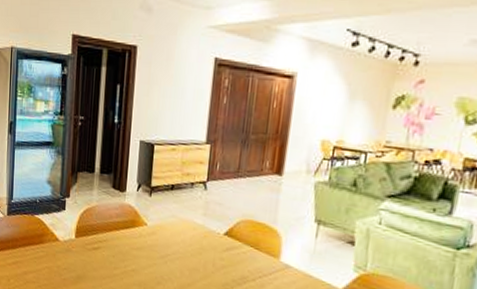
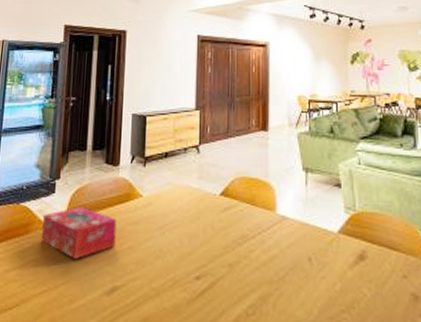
tissue box: none [54,226,122,273] -> present [41,207,117,260]

